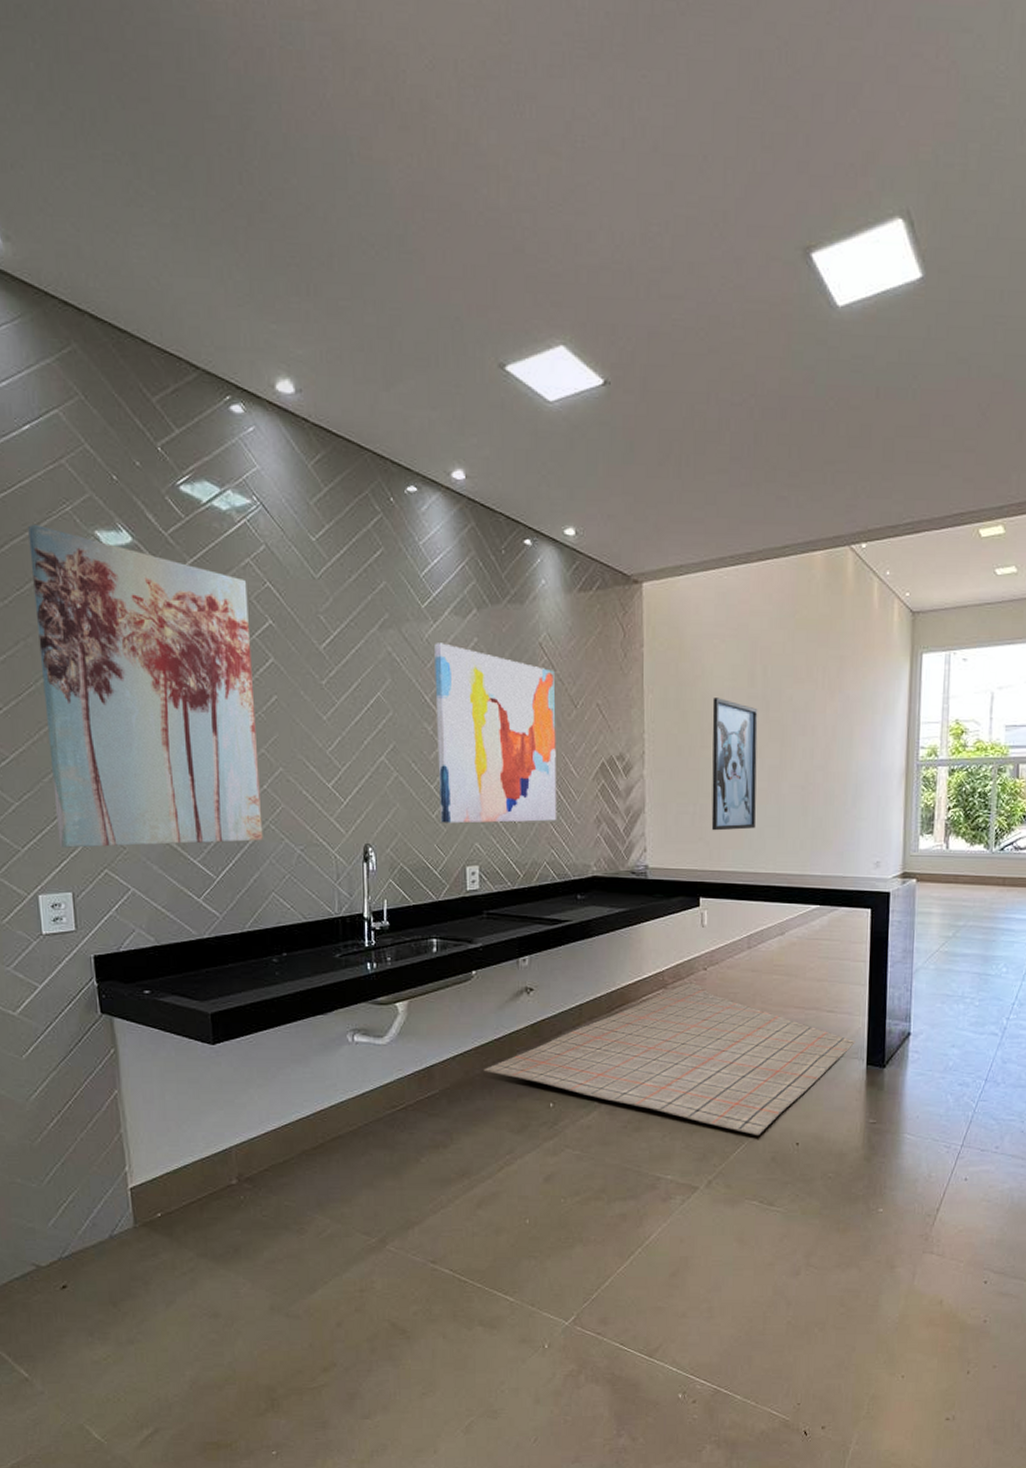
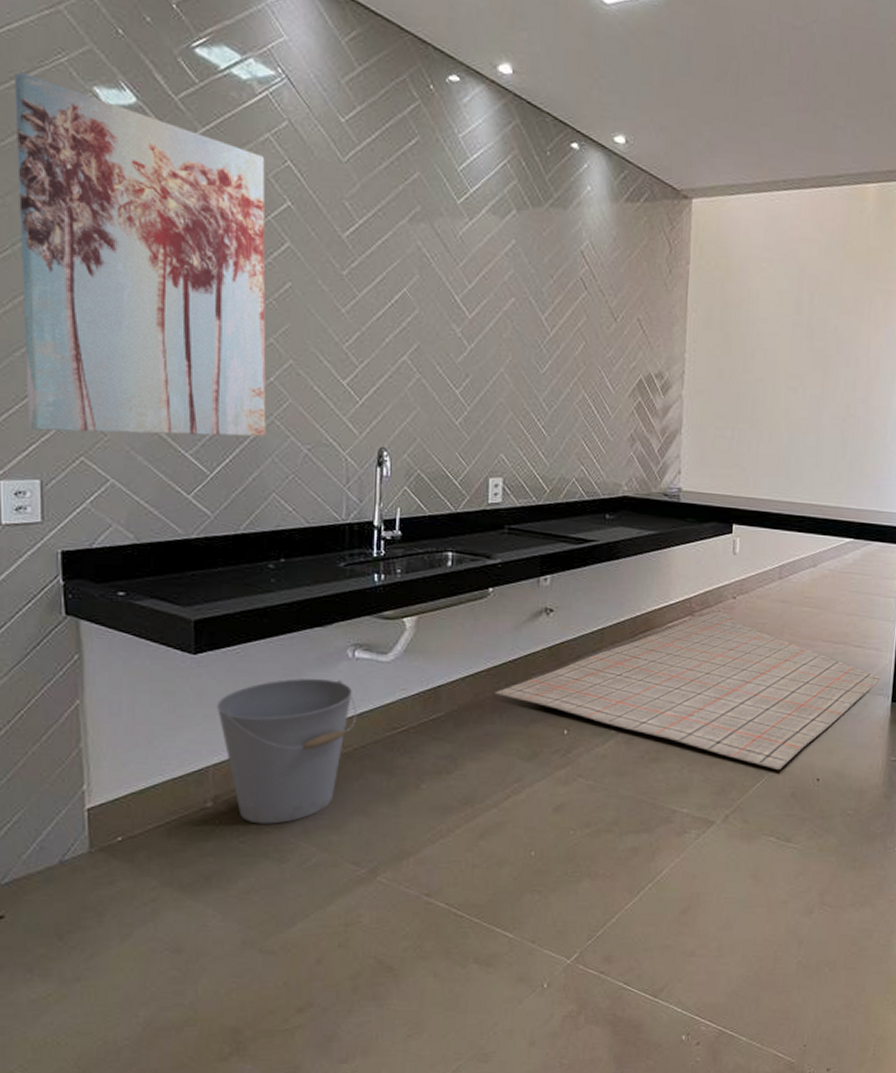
bucket: none [234,1062,359,1199] -> present [216,678,356,824]
wall art: present [434,643,557,824] -> none [464,241,595,436]
wall art: present [711,698,758,831] -> none [749,322,803,458]

